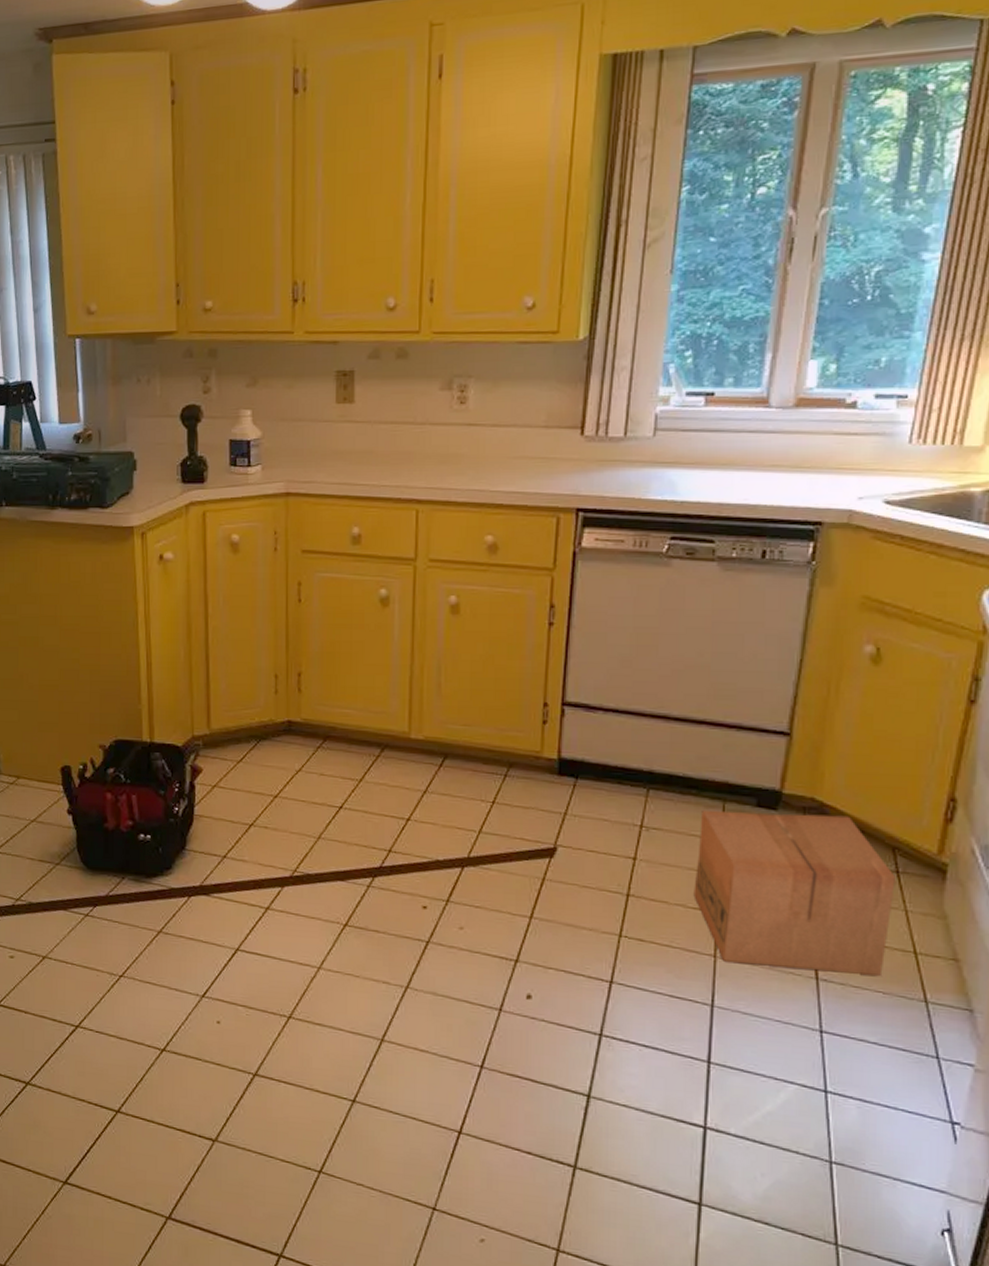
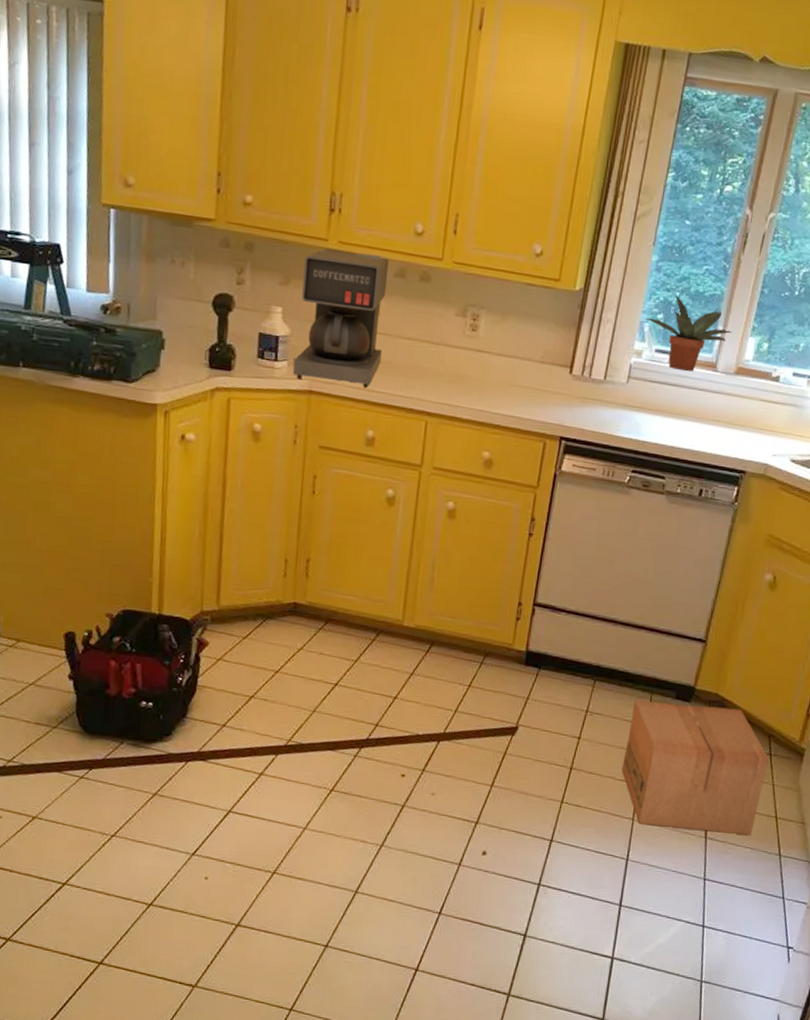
coffee maker: none [268,339,361,483] -> present [293,247,389,389]
potted plant: none [670,325,787,413] -> present [645,295,733,373]

